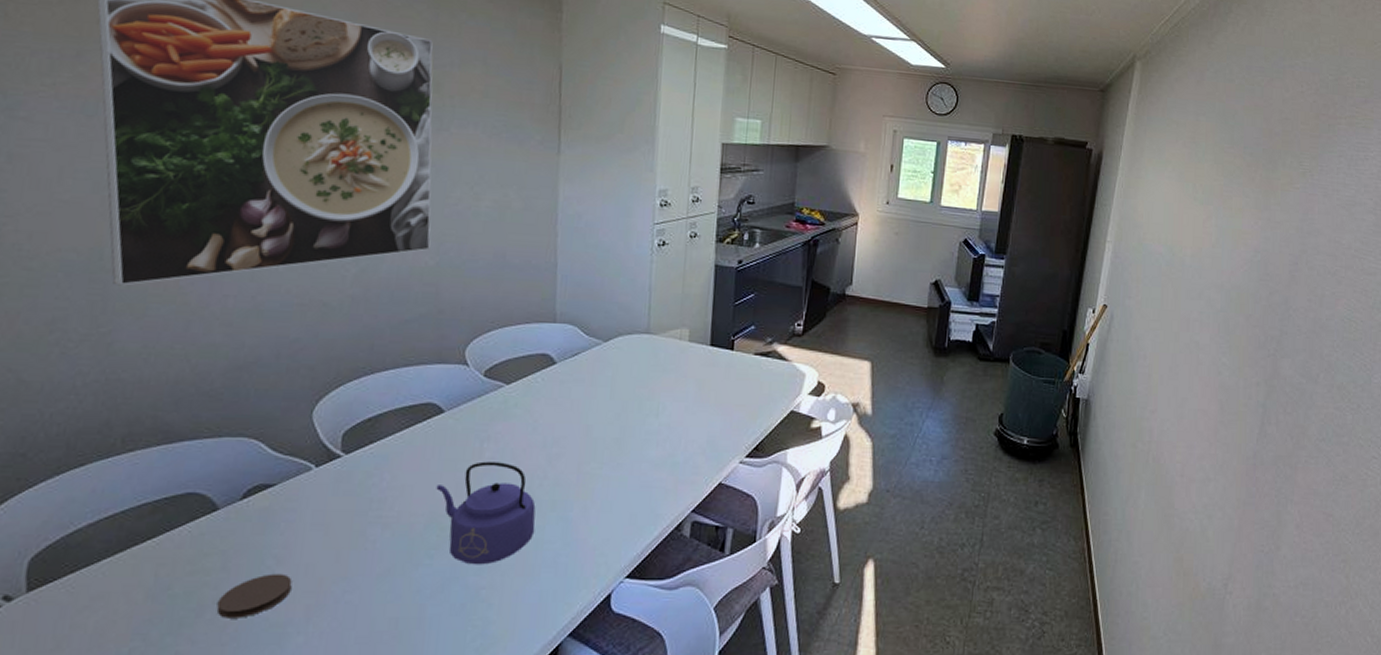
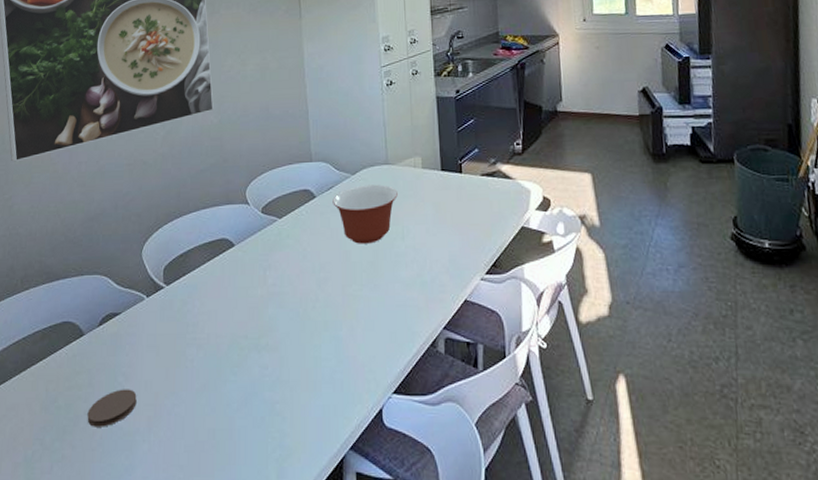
kettle: present [436,461,536,565] -> none [234,287,313,381]
mixing bowl: none [576,354,657,419] -> present [333,184,398,244]

